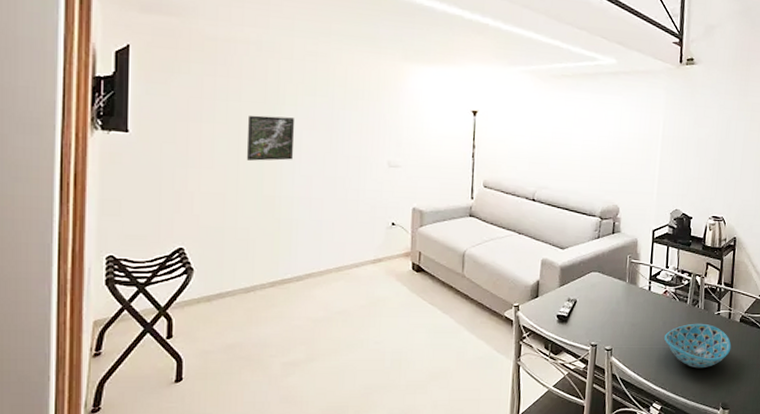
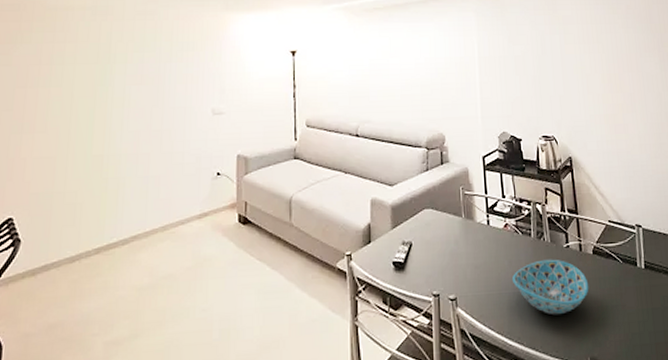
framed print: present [246,115,295,161] -> none [77,75,125,121]

